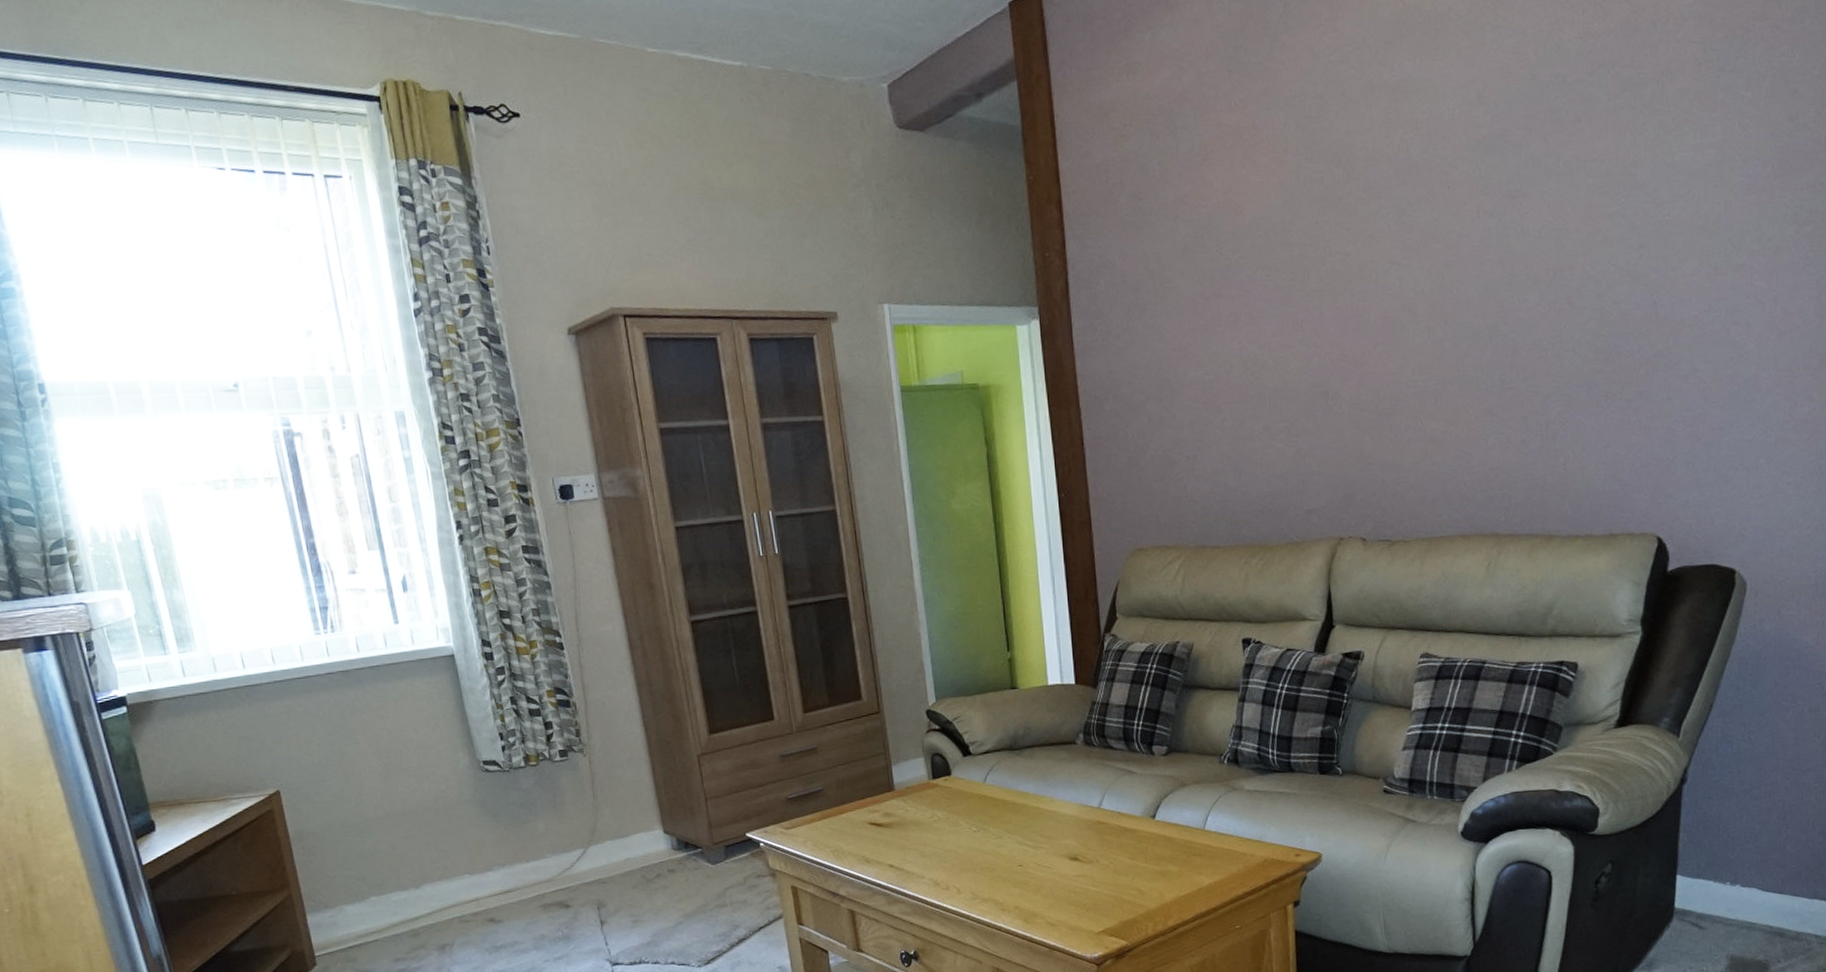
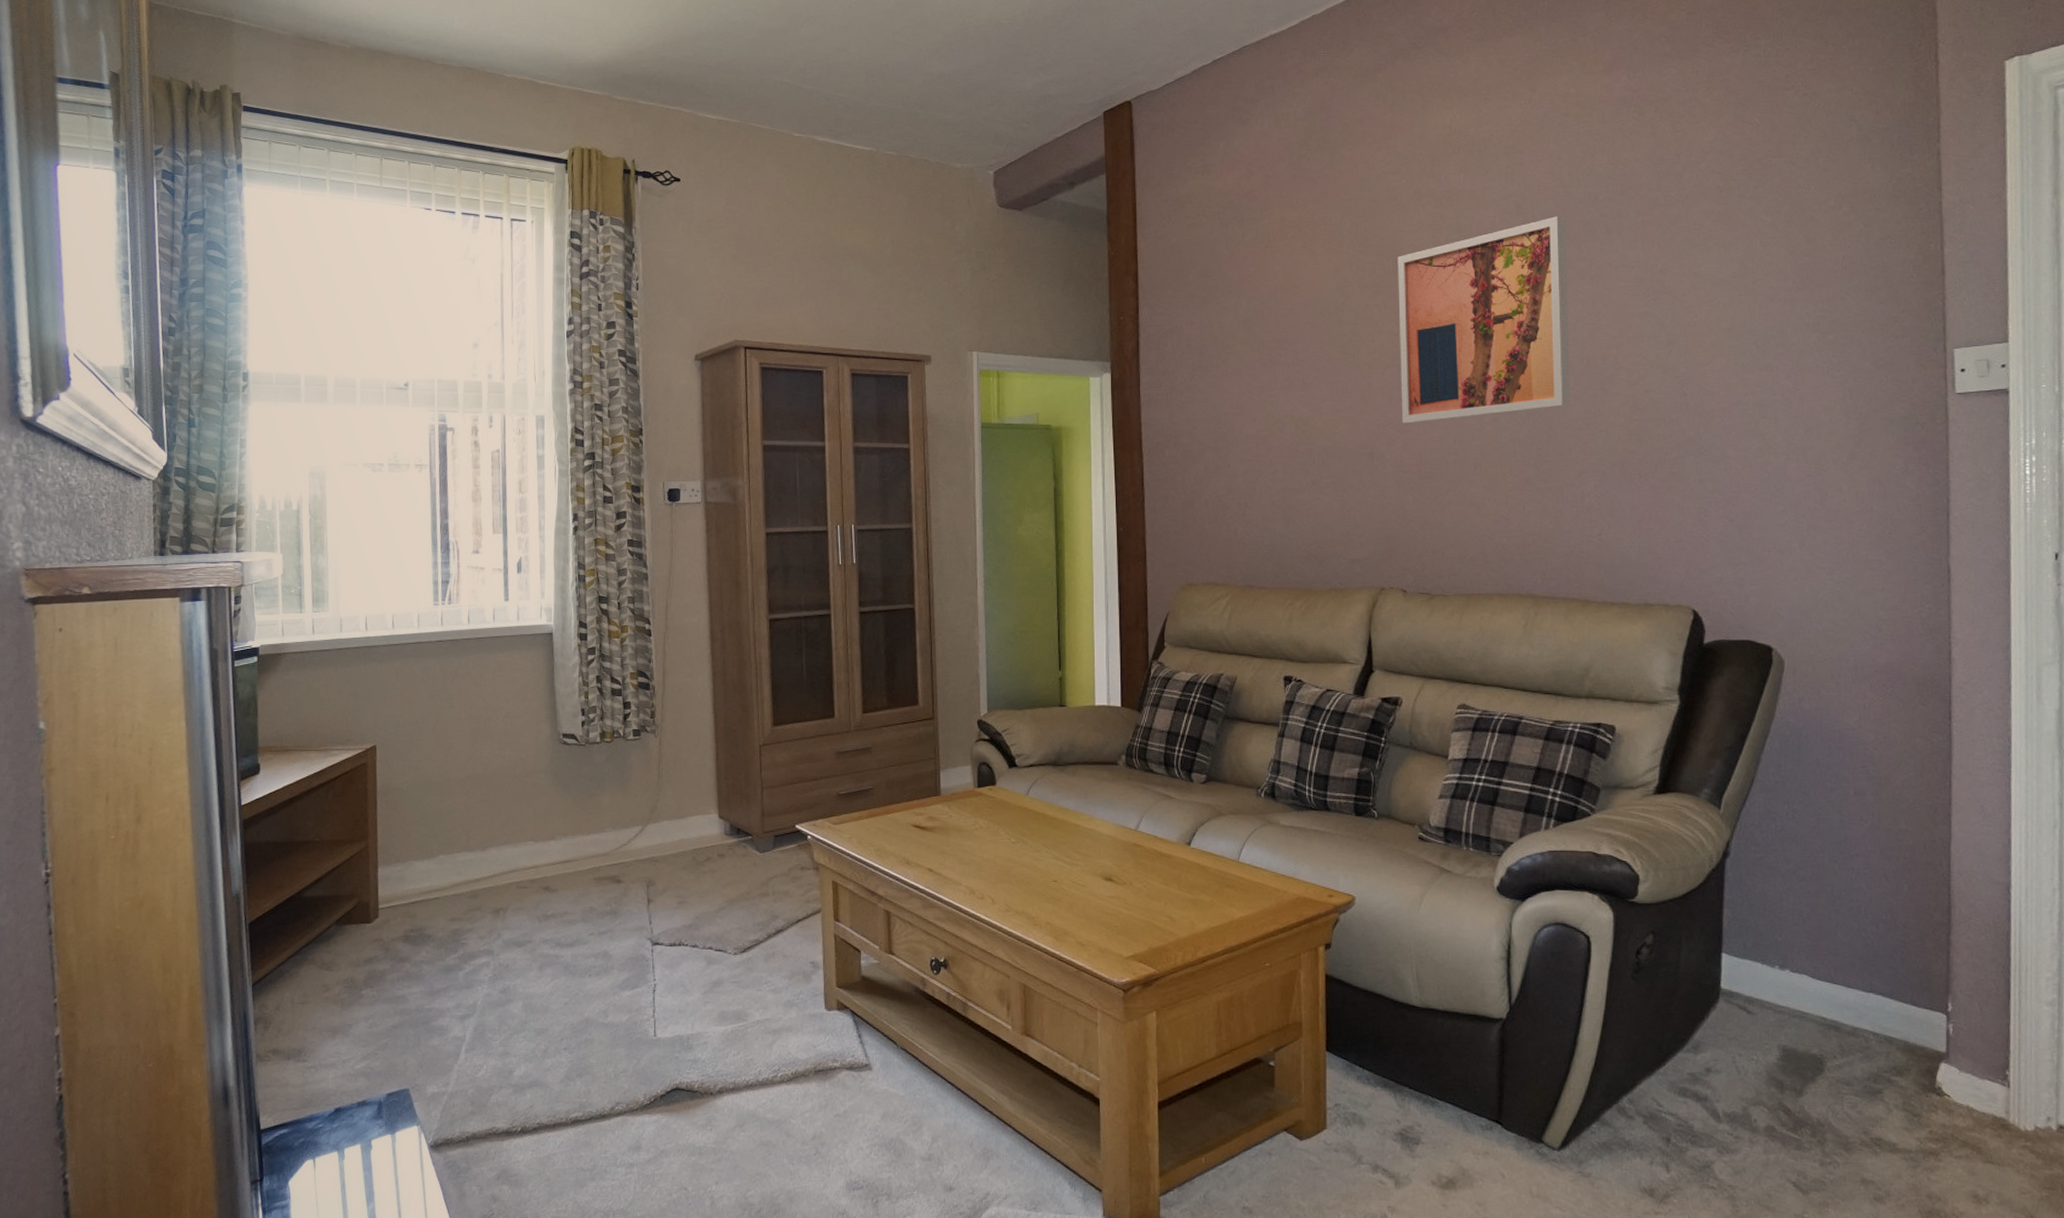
wall art: none [1348,104,1535,356] -> present [1397,216,1570,424]

